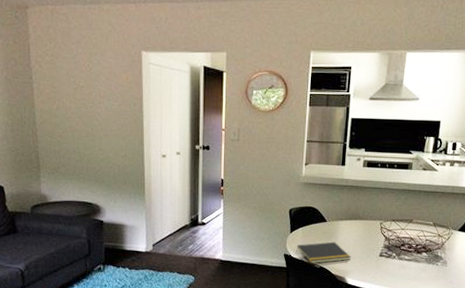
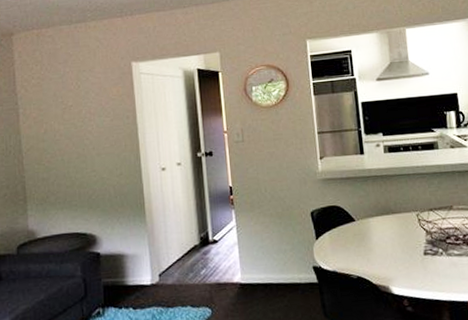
notepad: present [296,241,351,263] -> none [326,243,392,274]

